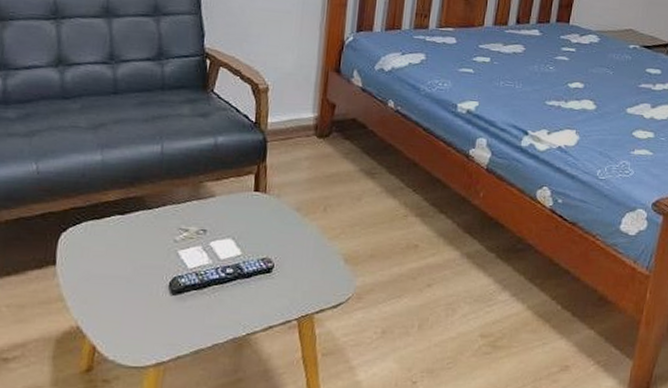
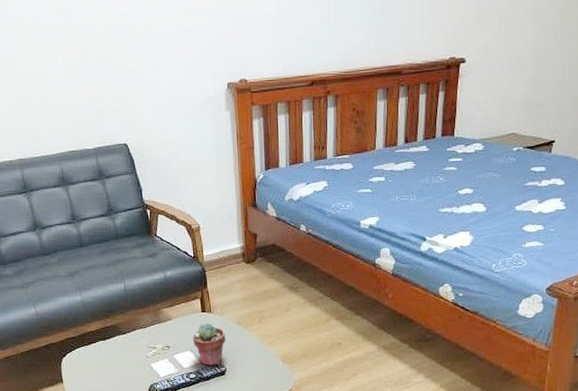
potted succulent: none [237,204,280,261] -> present [192,322,226,366]

